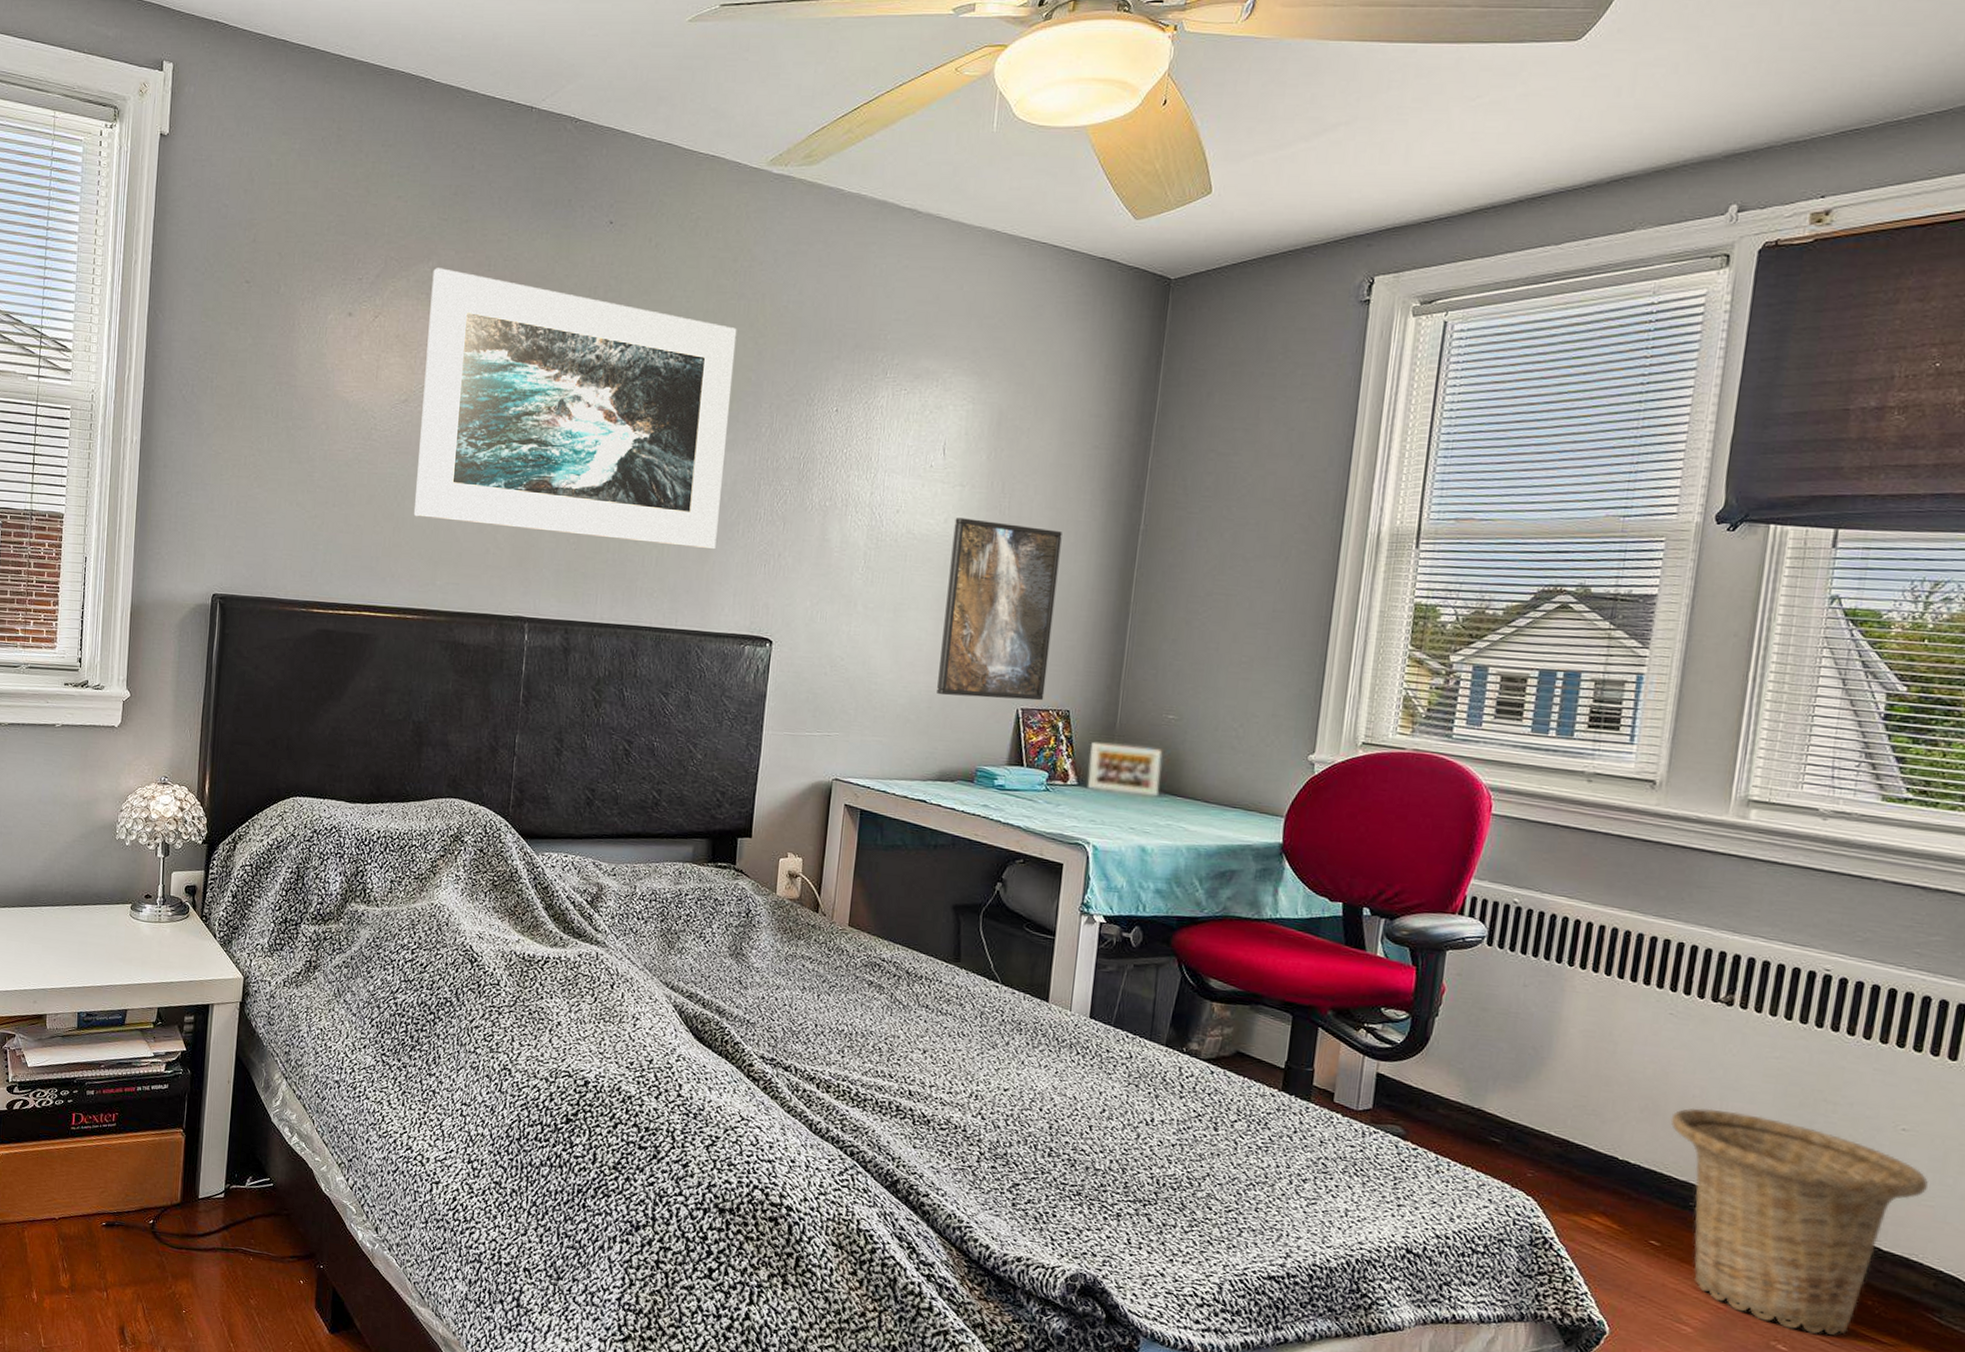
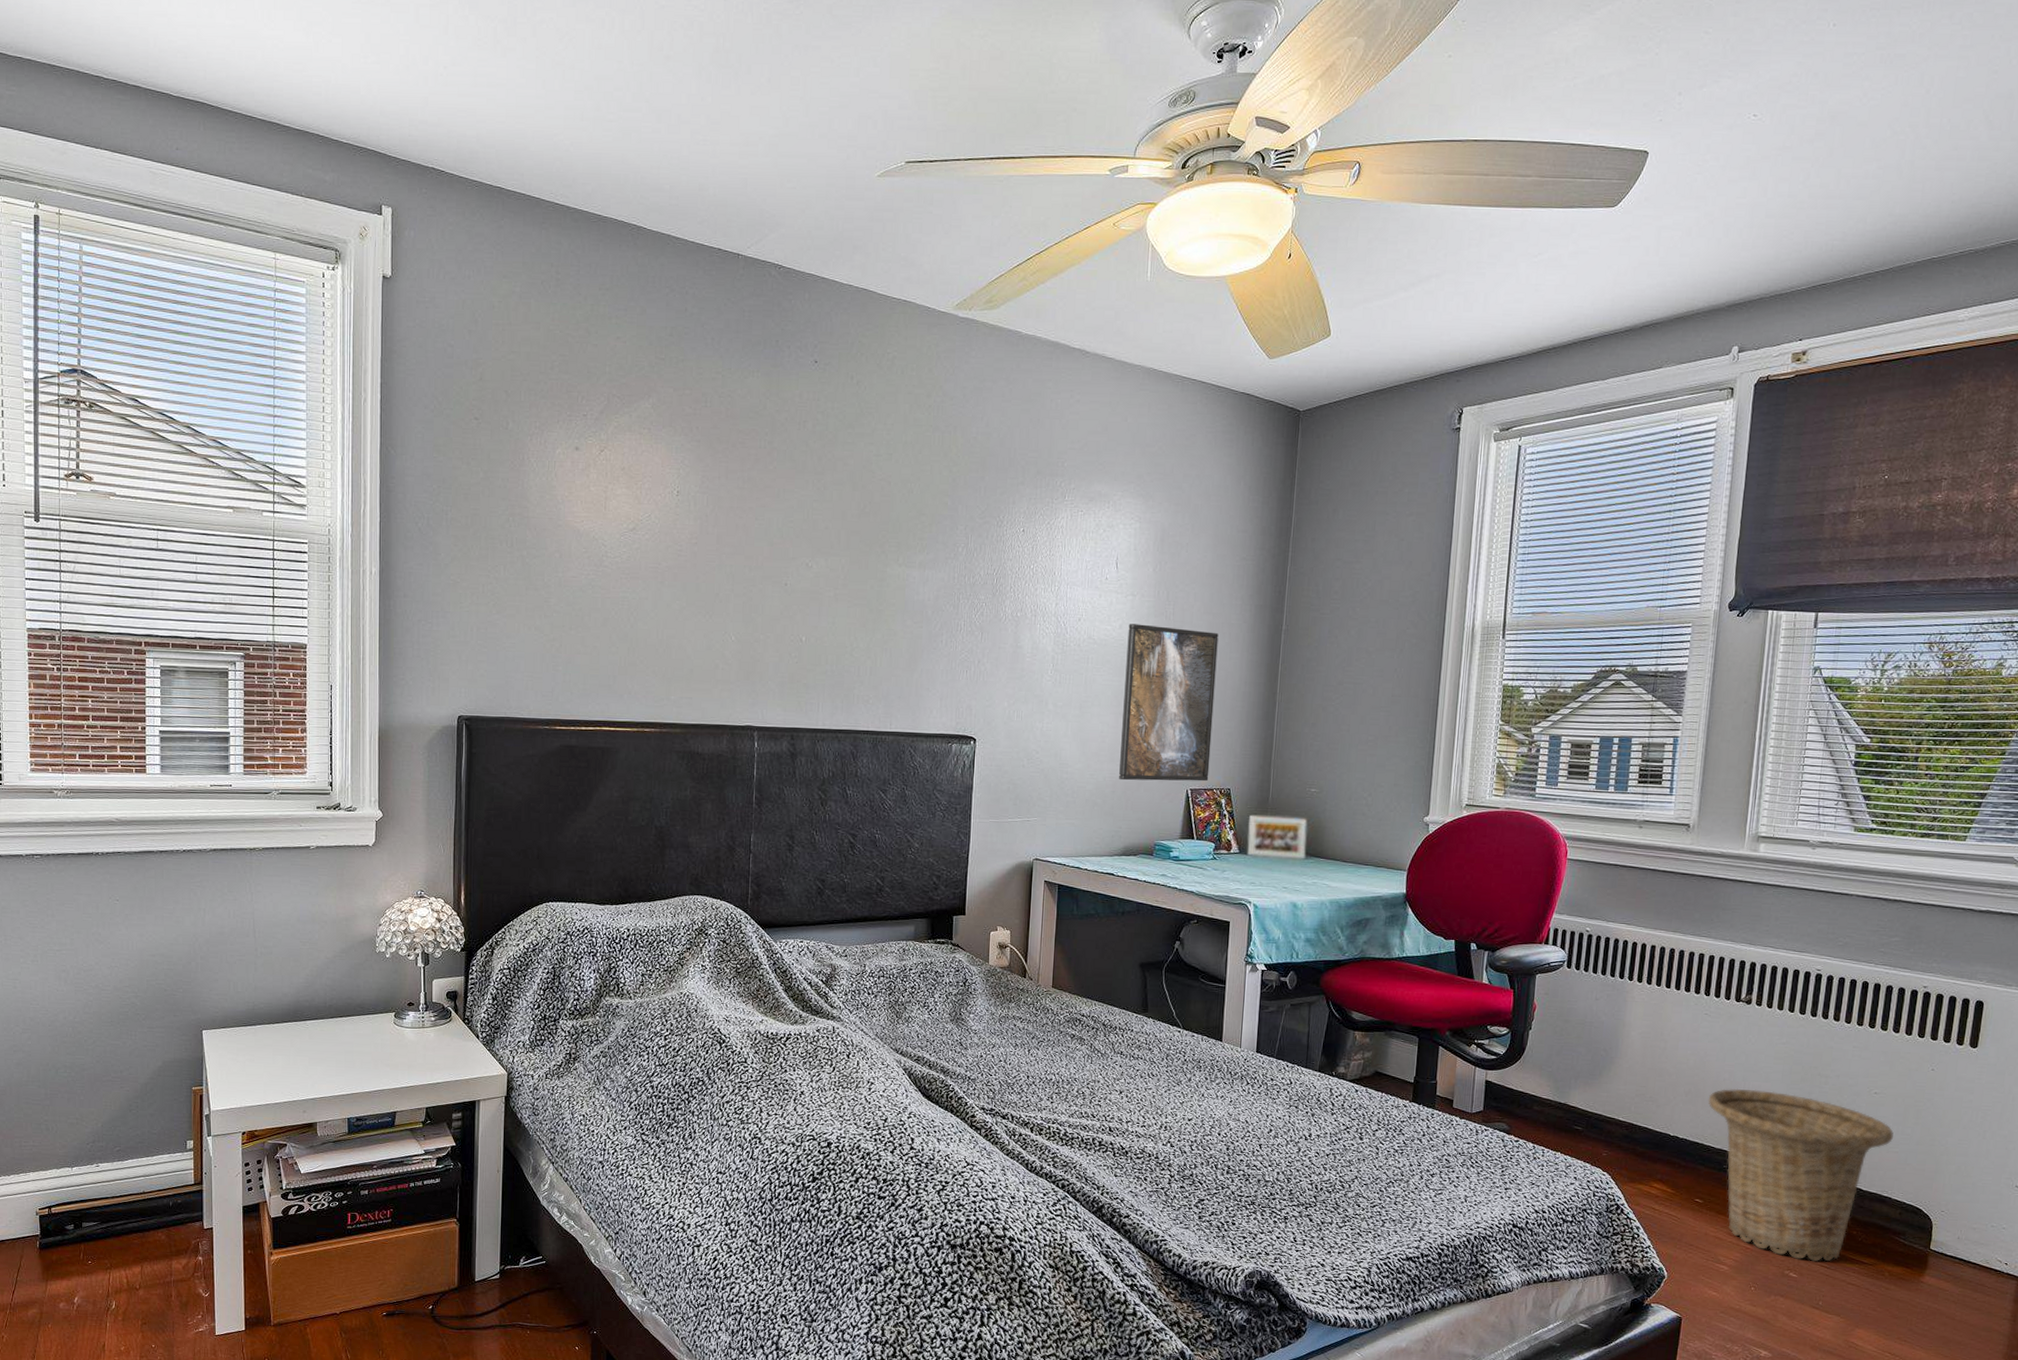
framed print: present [414,268,737,550] -> none [647,404,933,659]

